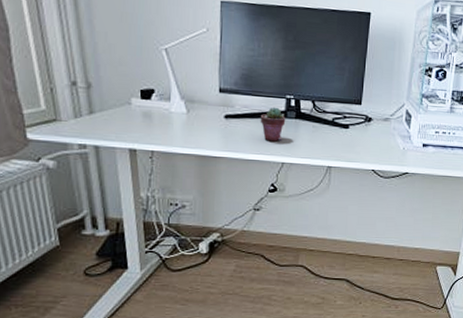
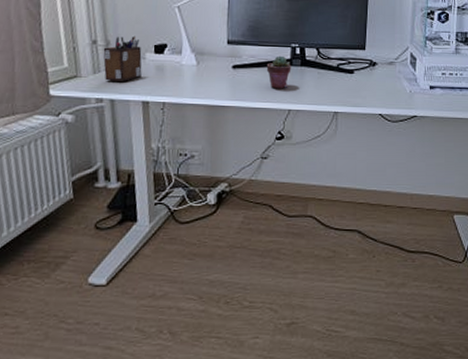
desk organizer: none [84,78,128,128] -> present [103,35,142,83]

